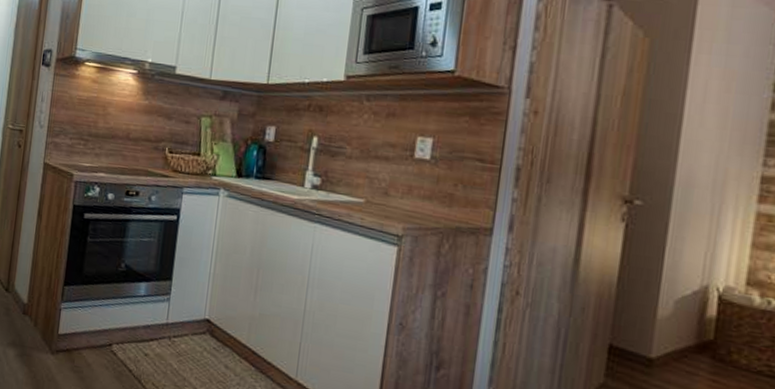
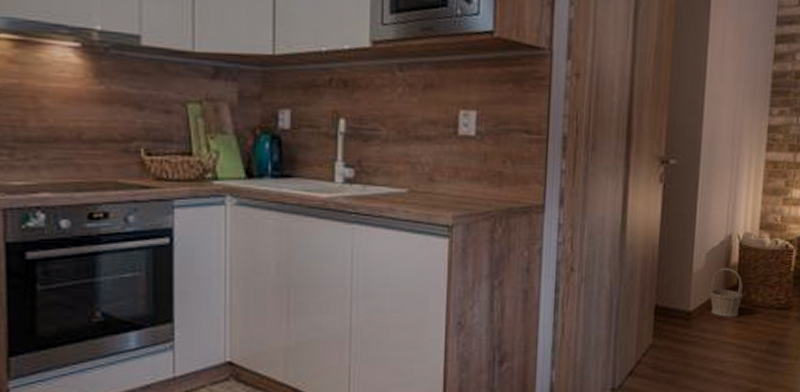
basket: none [677,319,722,375] -> present [709,267,743,317]

